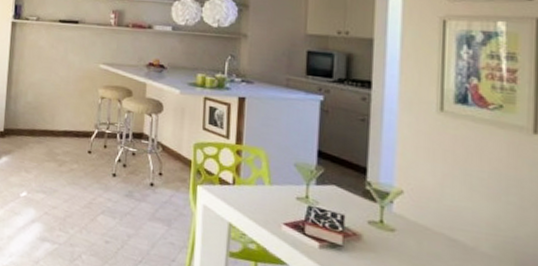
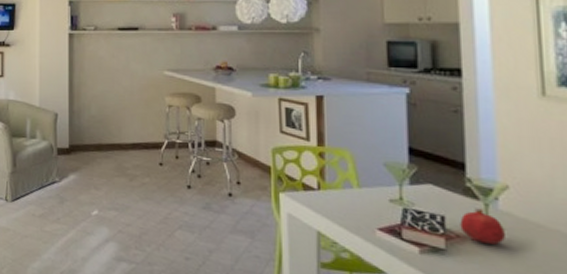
fruit: none [357,209,396,244] -> present [460,208,505,245]

